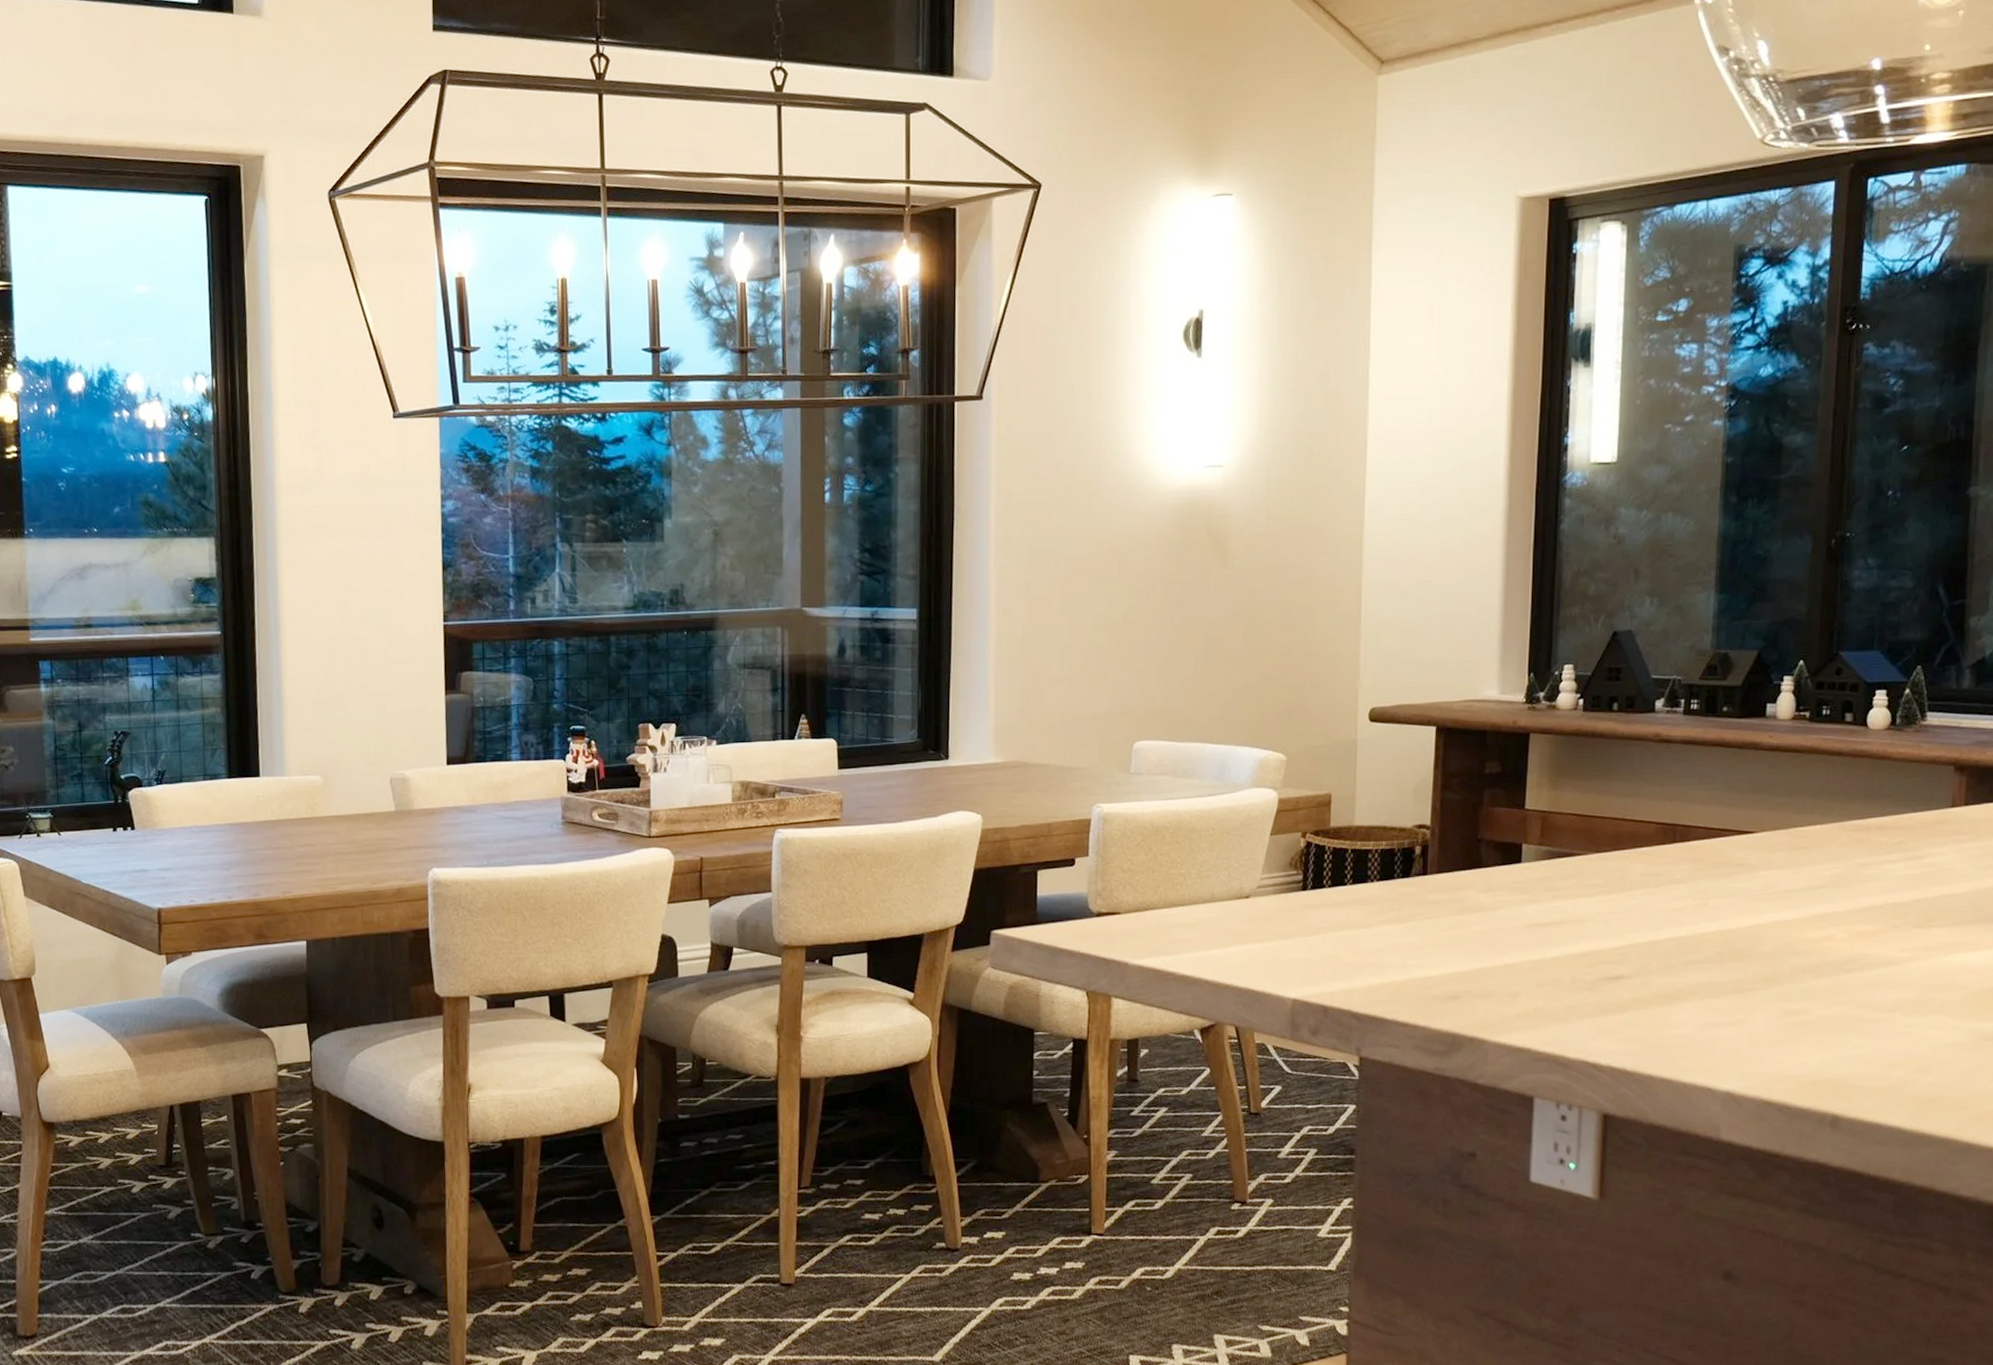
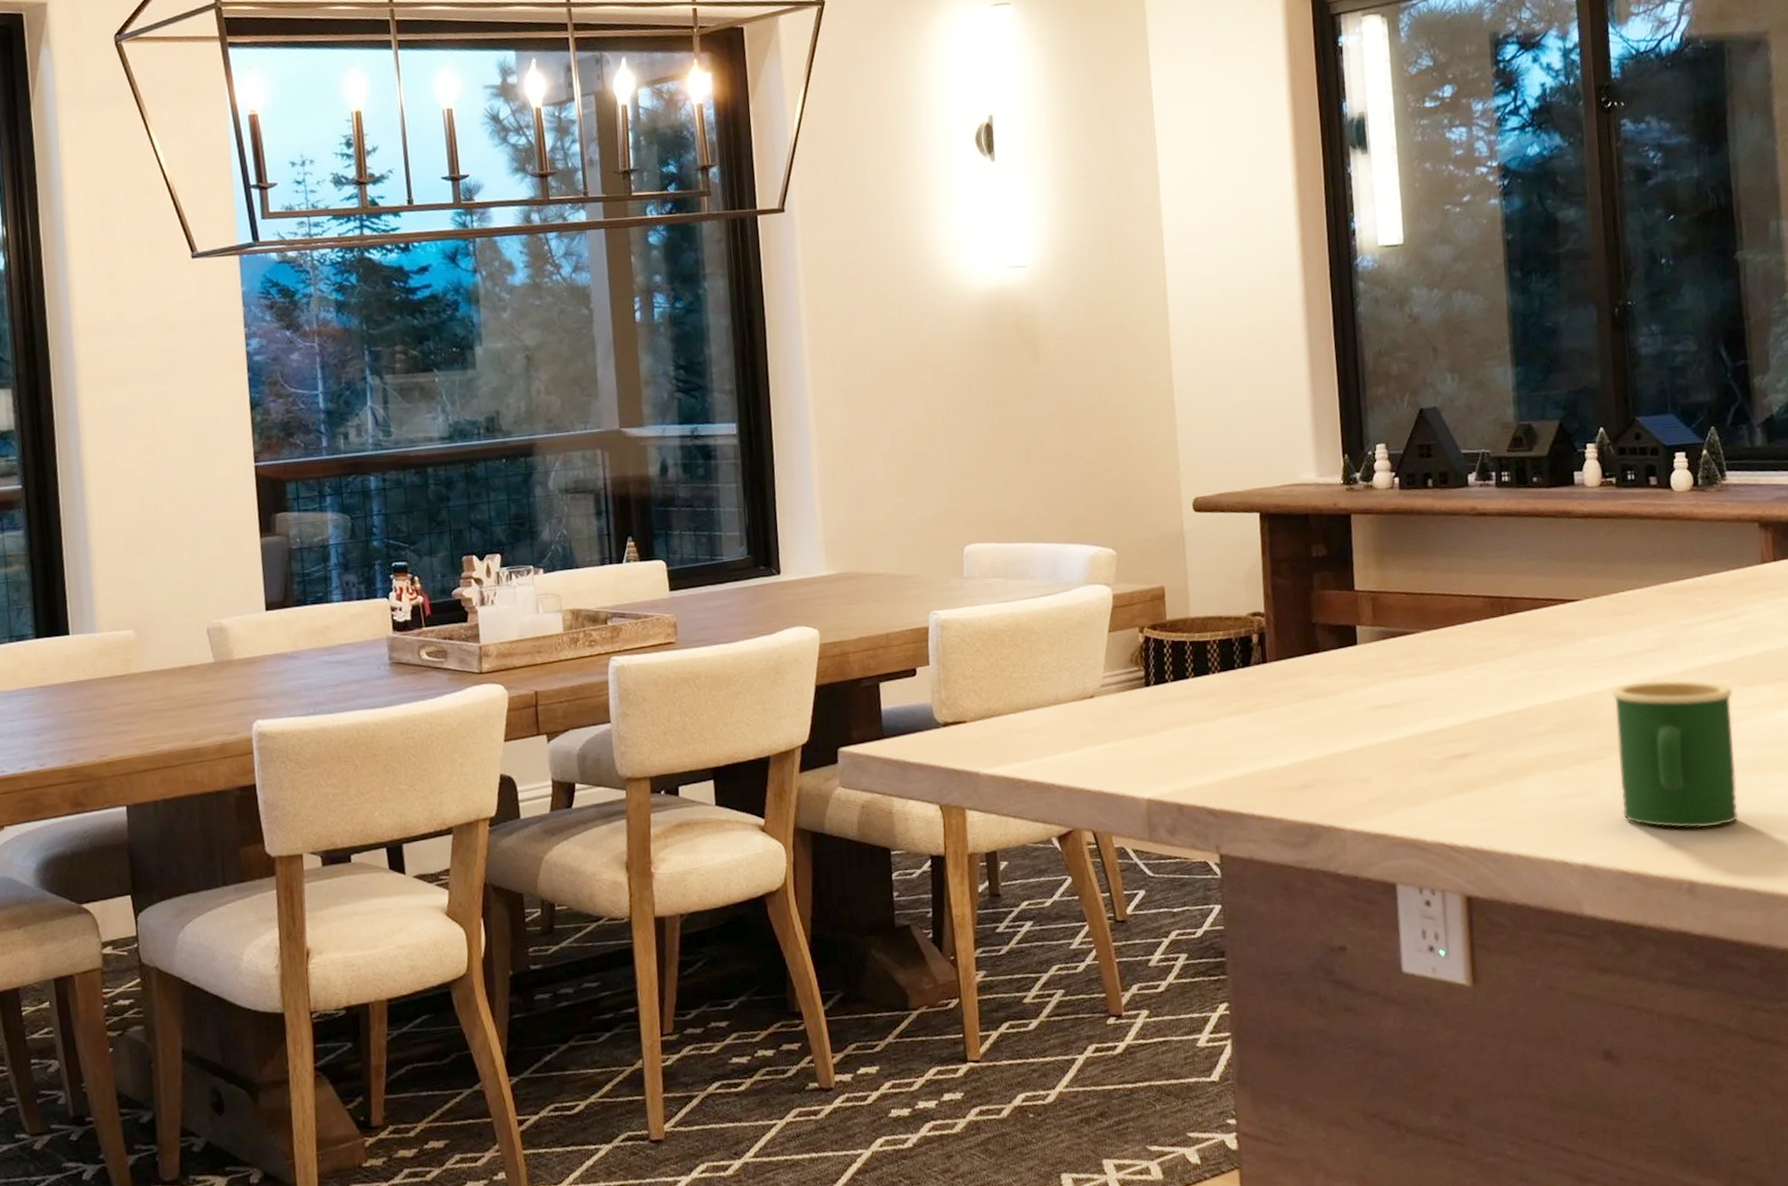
mug: none [1773,917,1904,1064] -> present [1612,680,1739,828]

